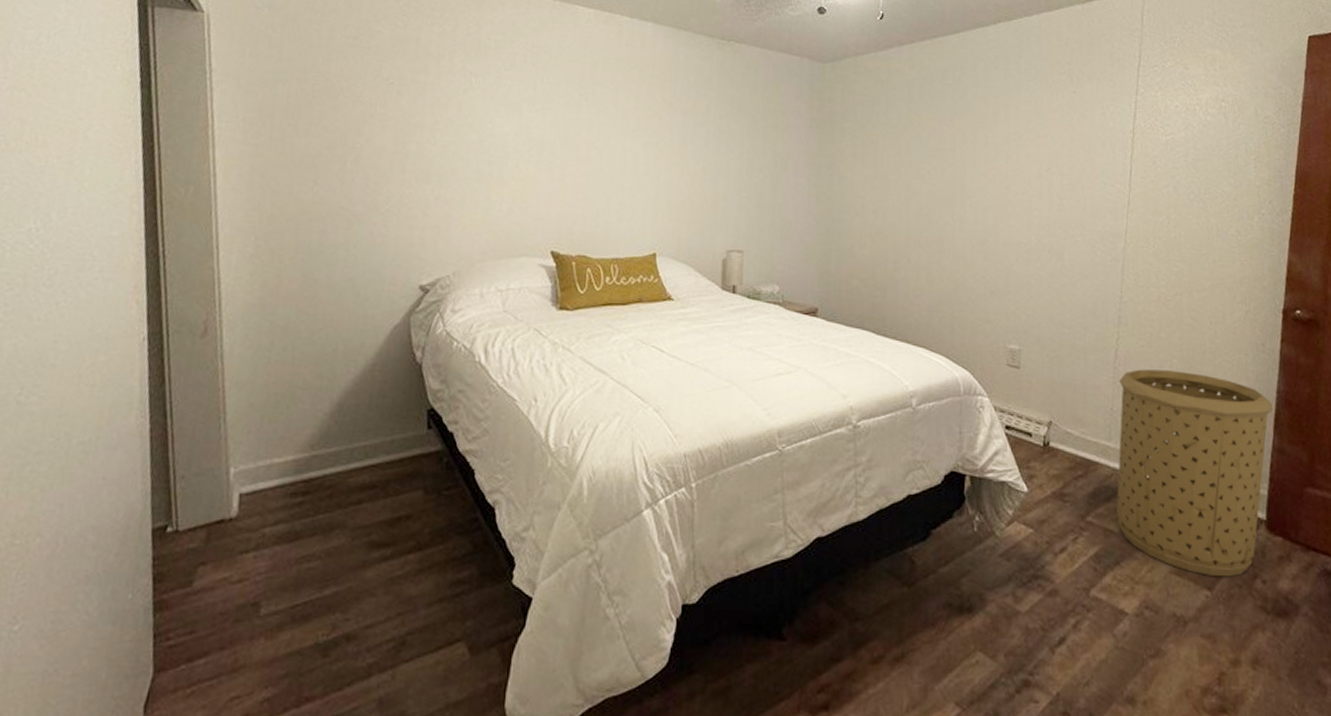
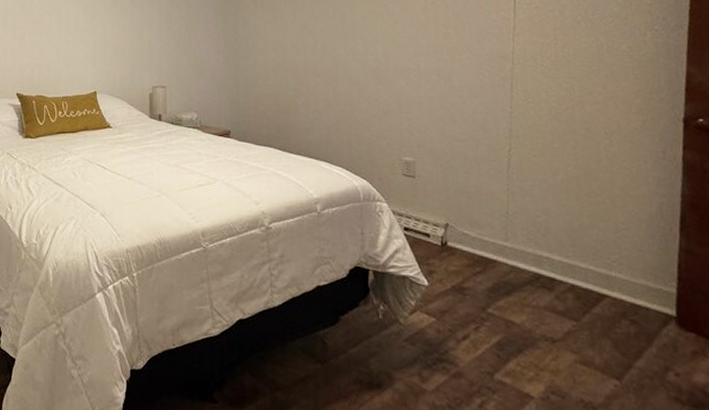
laundry basket: present [1117,369,1272,577] -> none [513,177,677,369]

